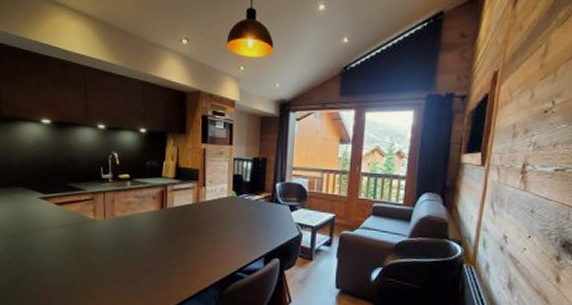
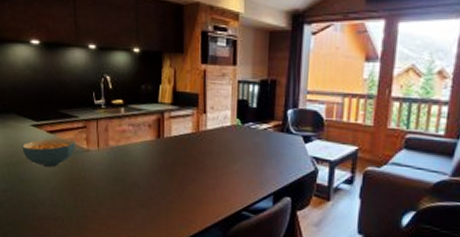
cereal bowl: none [29,209,82,237] -> present [22,138,75,167]

